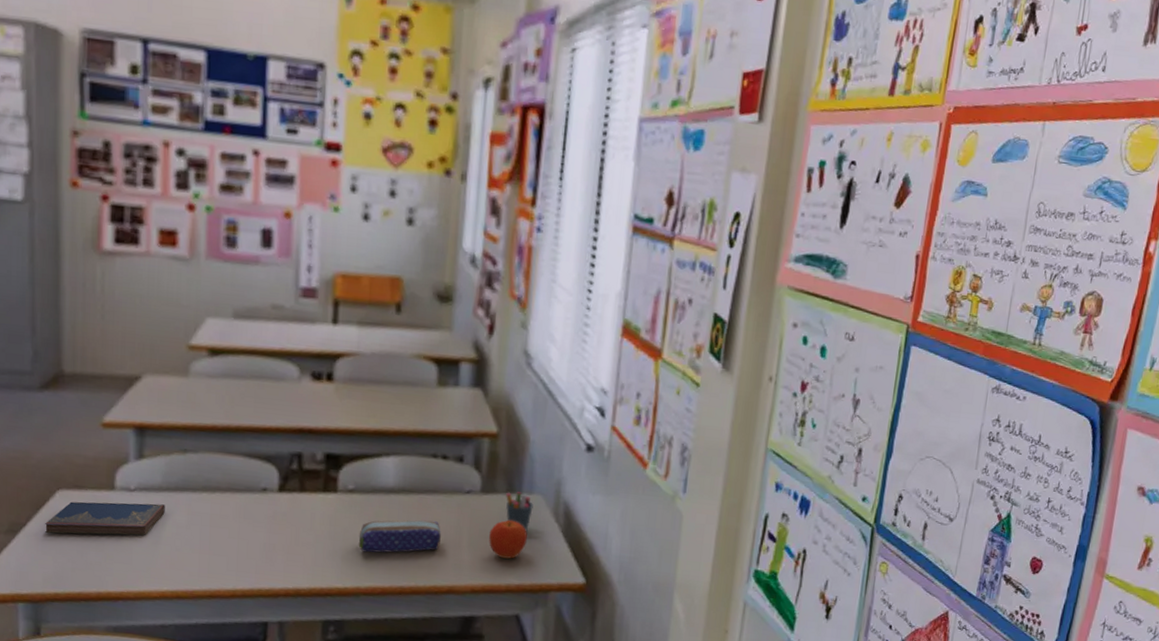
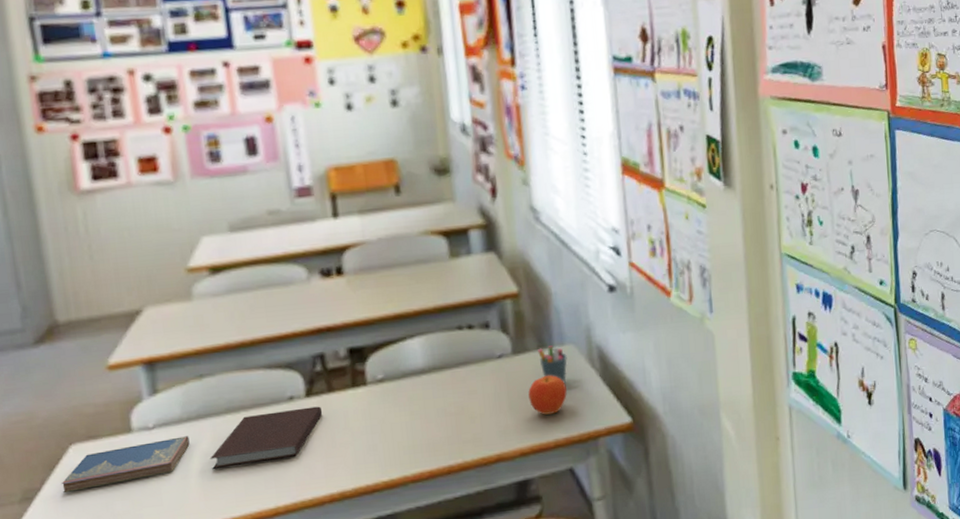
notebook: none [180,497,292,547] -> present [210,406,323,470]
pencil case: present [358,520,442,553] -> none [396,392,481,440]

